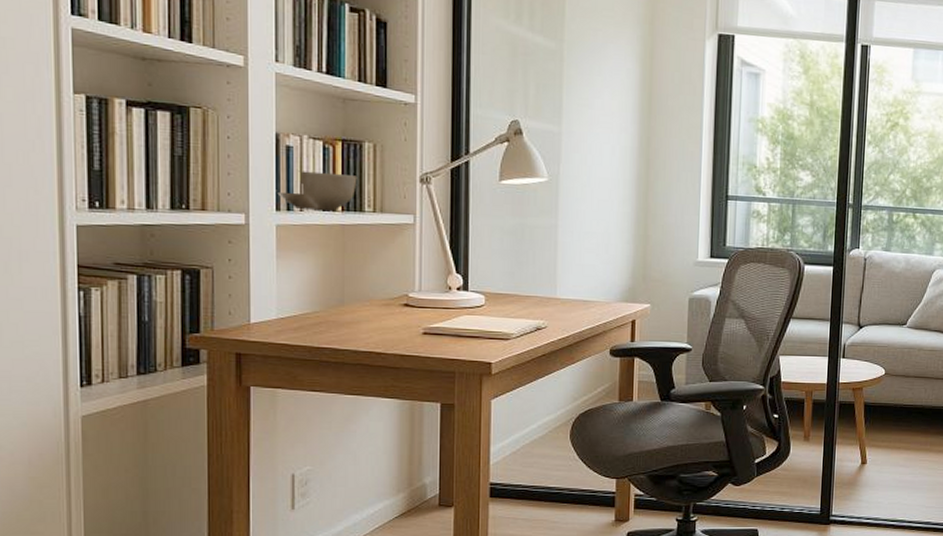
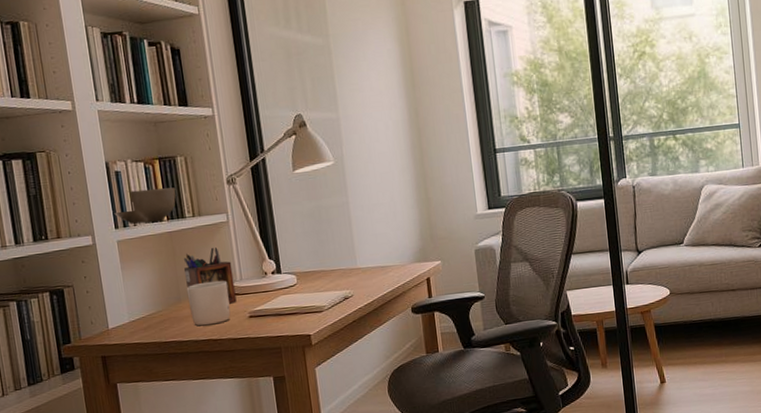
desk organizer: none [352,251,411,316] -> present [183,248,237,304]
mug: none [352,287,403,336] -> present [186,280,231,327]

